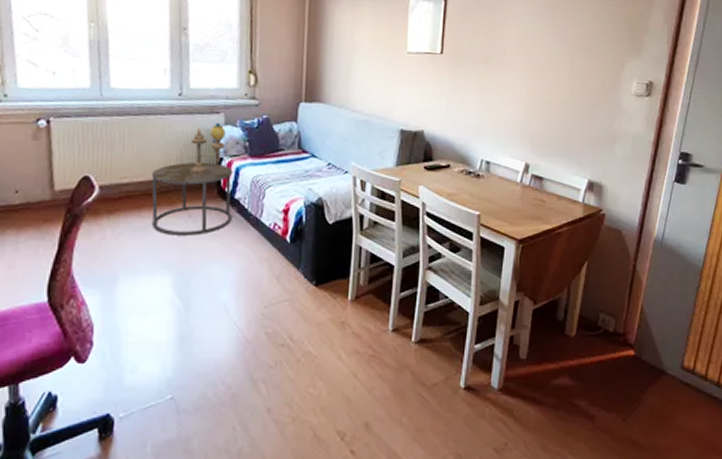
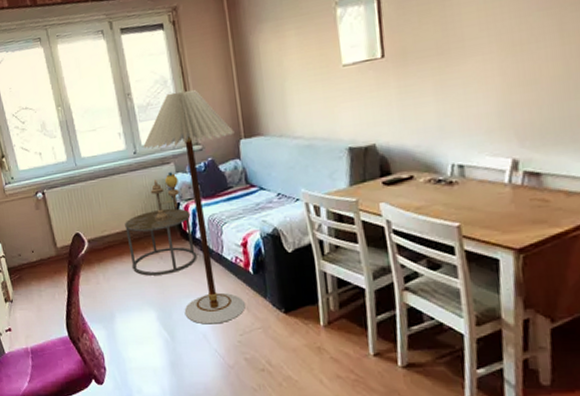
floor lamp: none [192,38,296,294] -> present [143,89,245,325]

